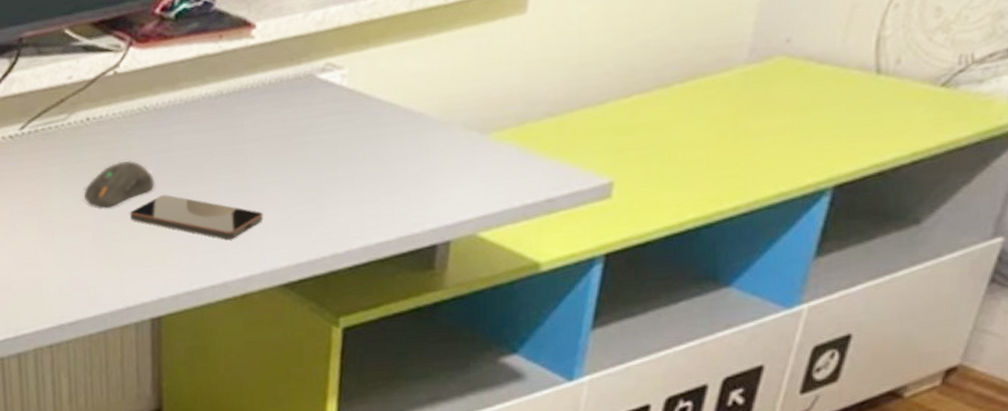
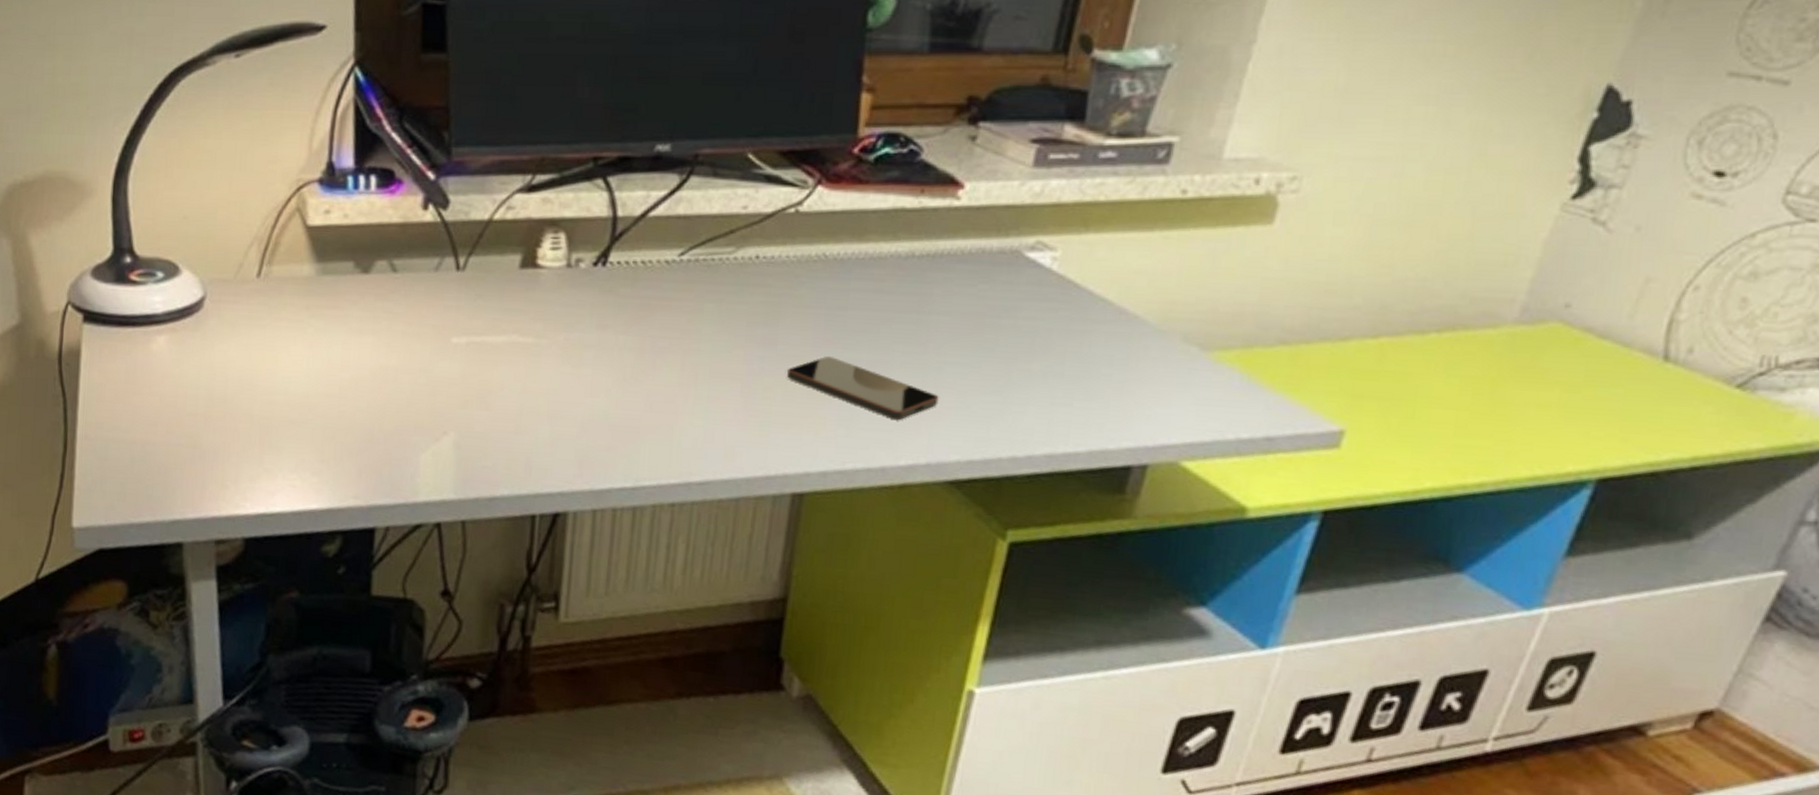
computer mouse: present [83,160,155,207] -> none [737,310,822,360]

